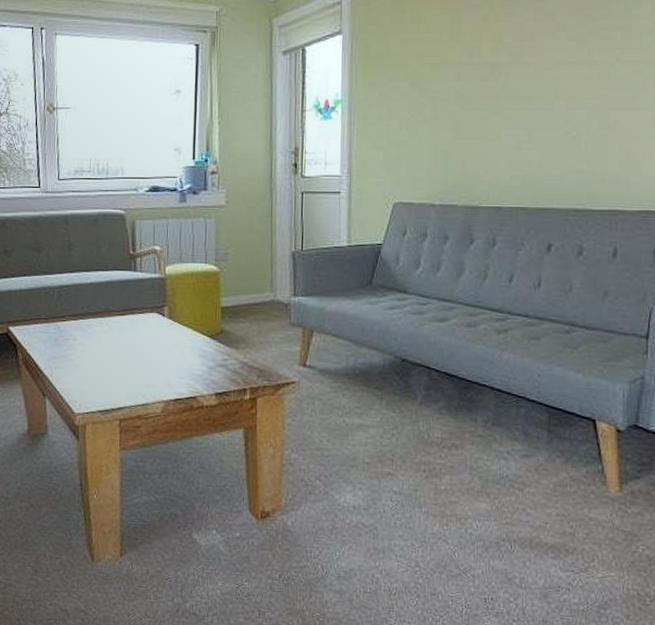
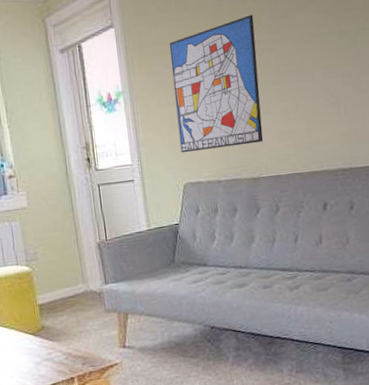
wall art: none [395,35,494,171] -> present [169,14,264,153]

